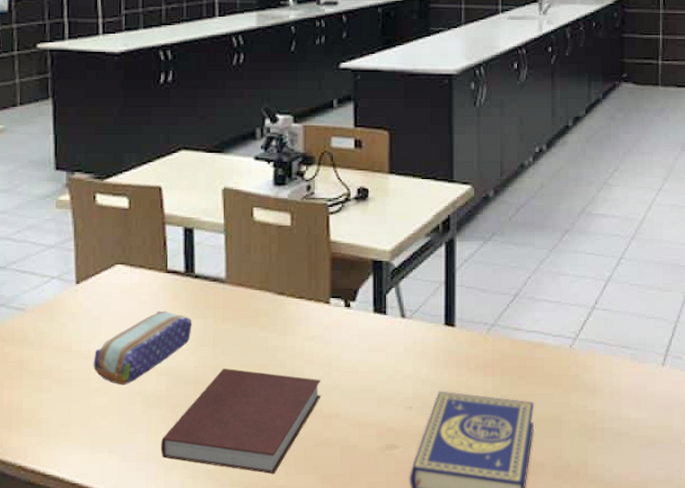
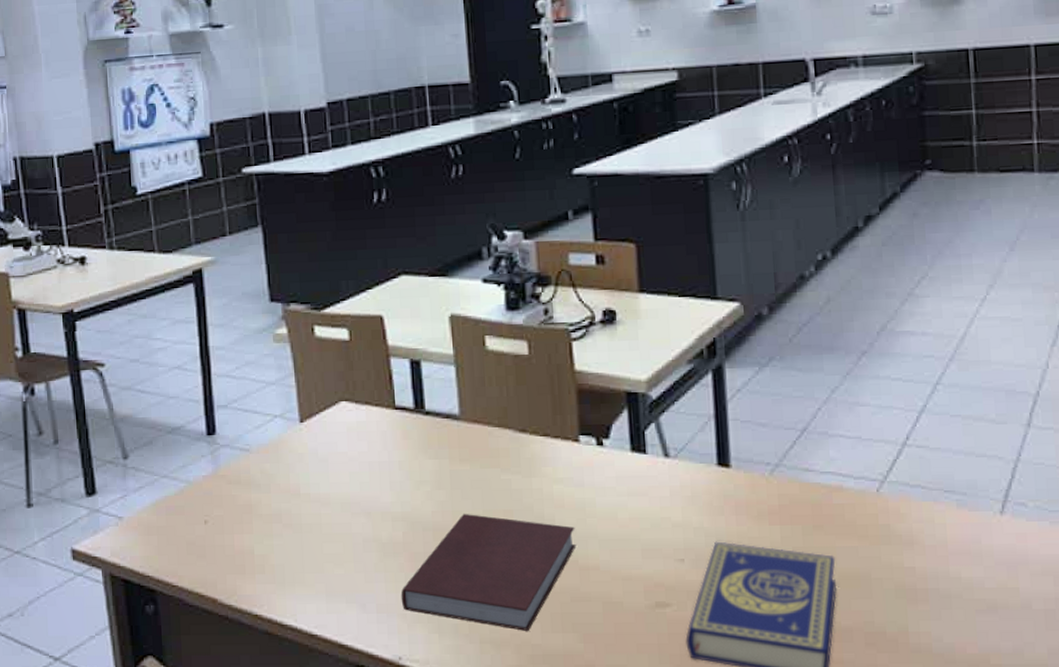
pencil case: present [93,310,192,385] -> none [323,450,426,531]

